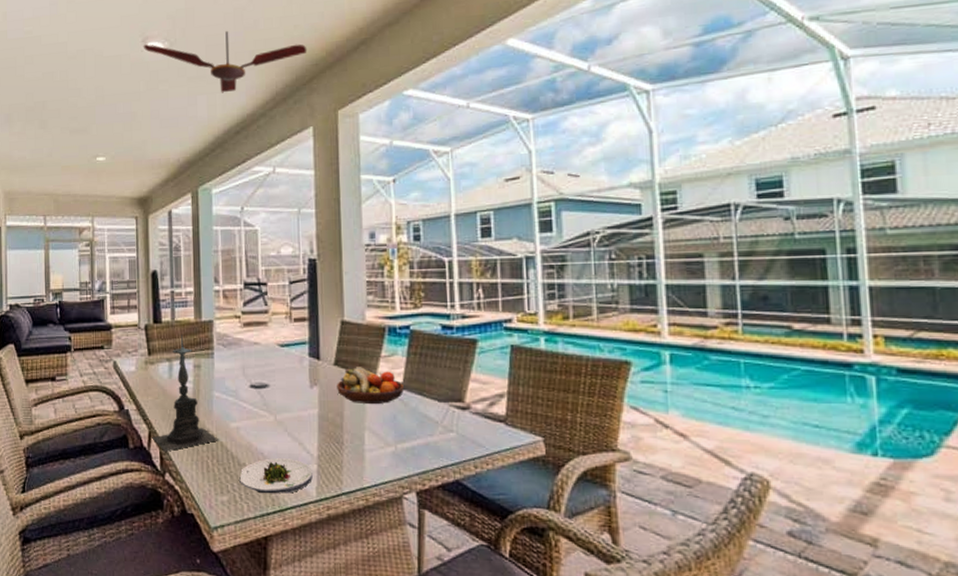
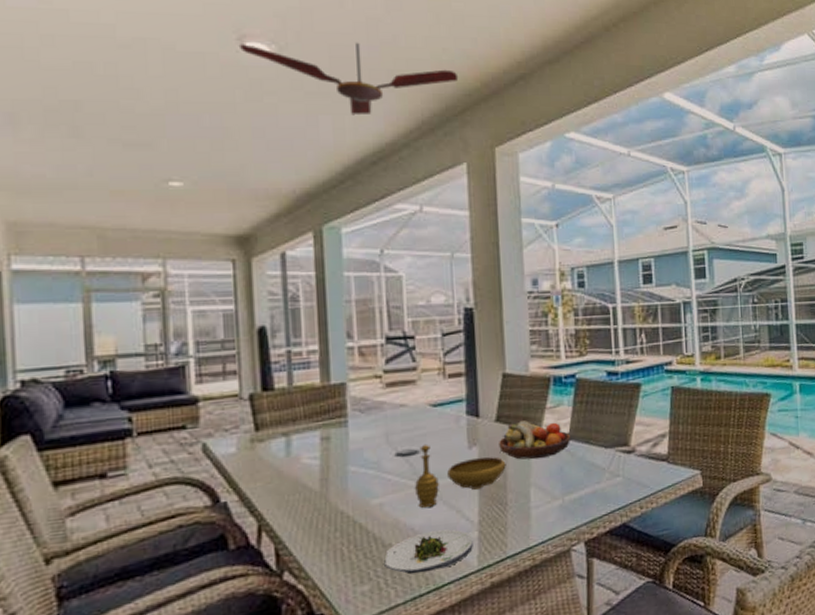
candle holder: present [152,334,218,452] -> none [263,402,356,547]
decorative bowl: none [264,379,343,436] -> present [414,444,506,508]

